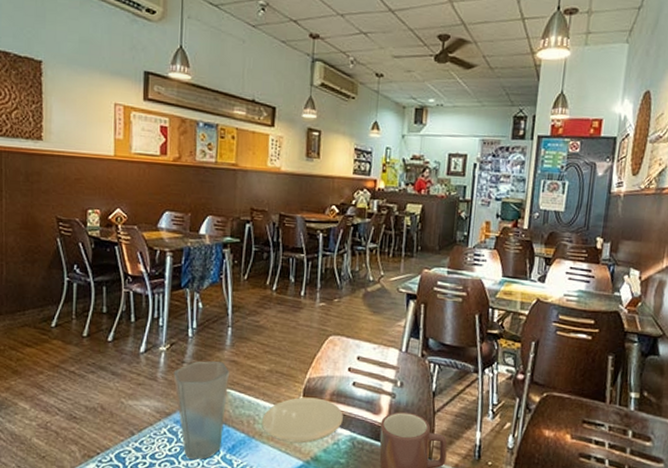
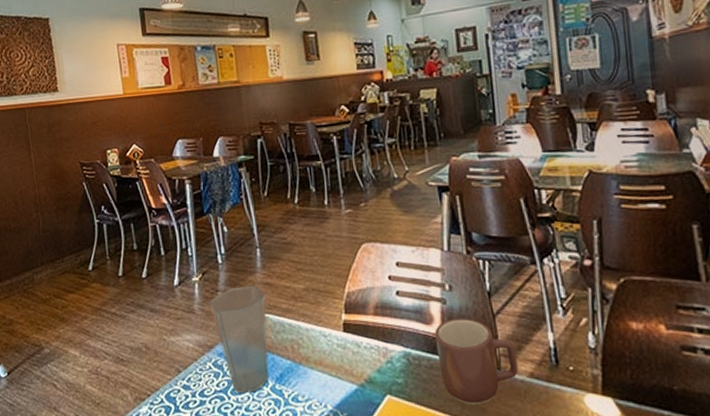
plate: present [262,397,343,444] -> none [306,313,393,366]

